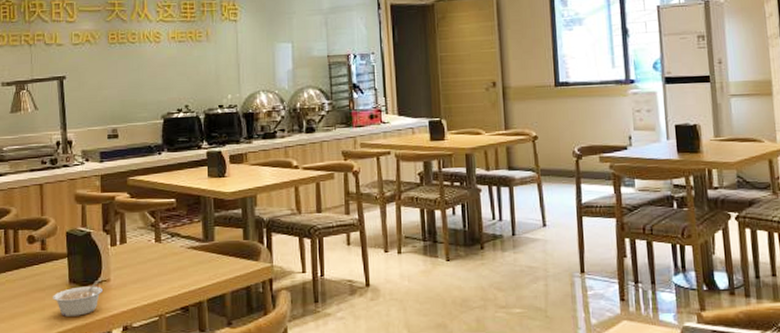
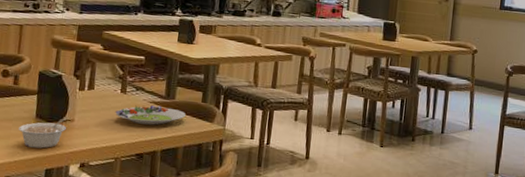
salad plate: none [152,250,228,274] -> present [115,105,186,125]

